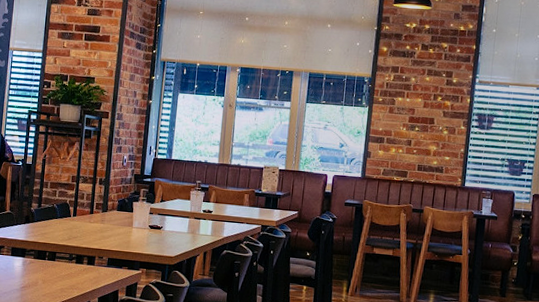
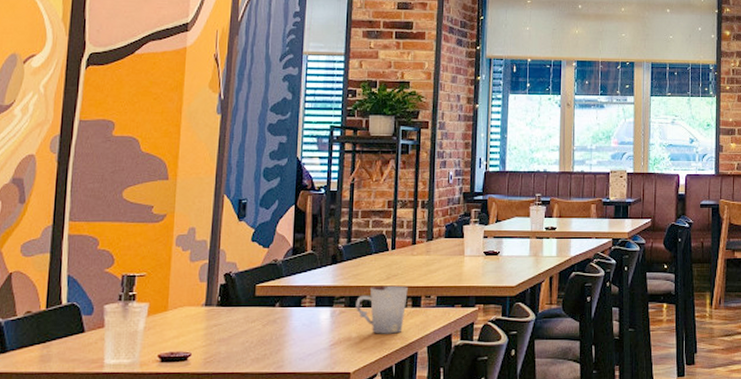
cup: none [42,244,85,285] -> present [356,285,408,334]

